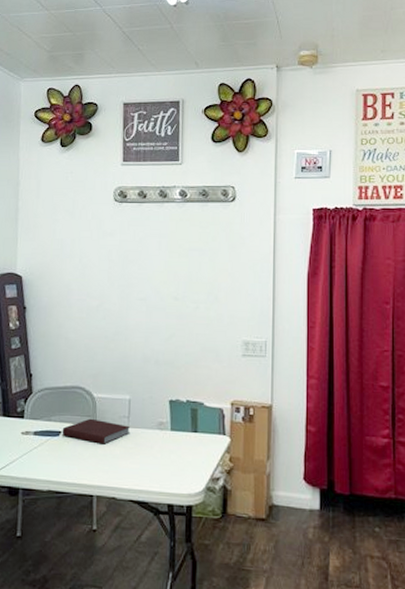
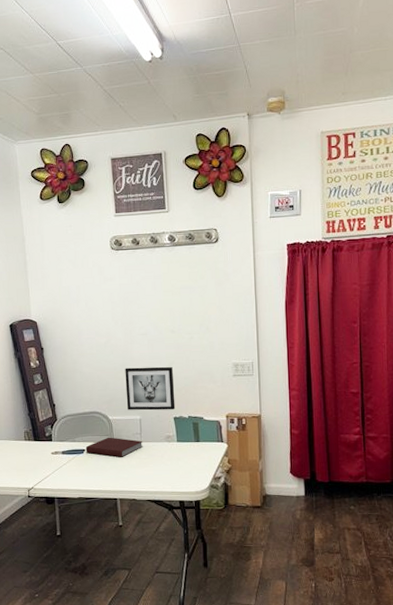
wall art: none [115,337,173,391] -> present [125,366,176,411]

